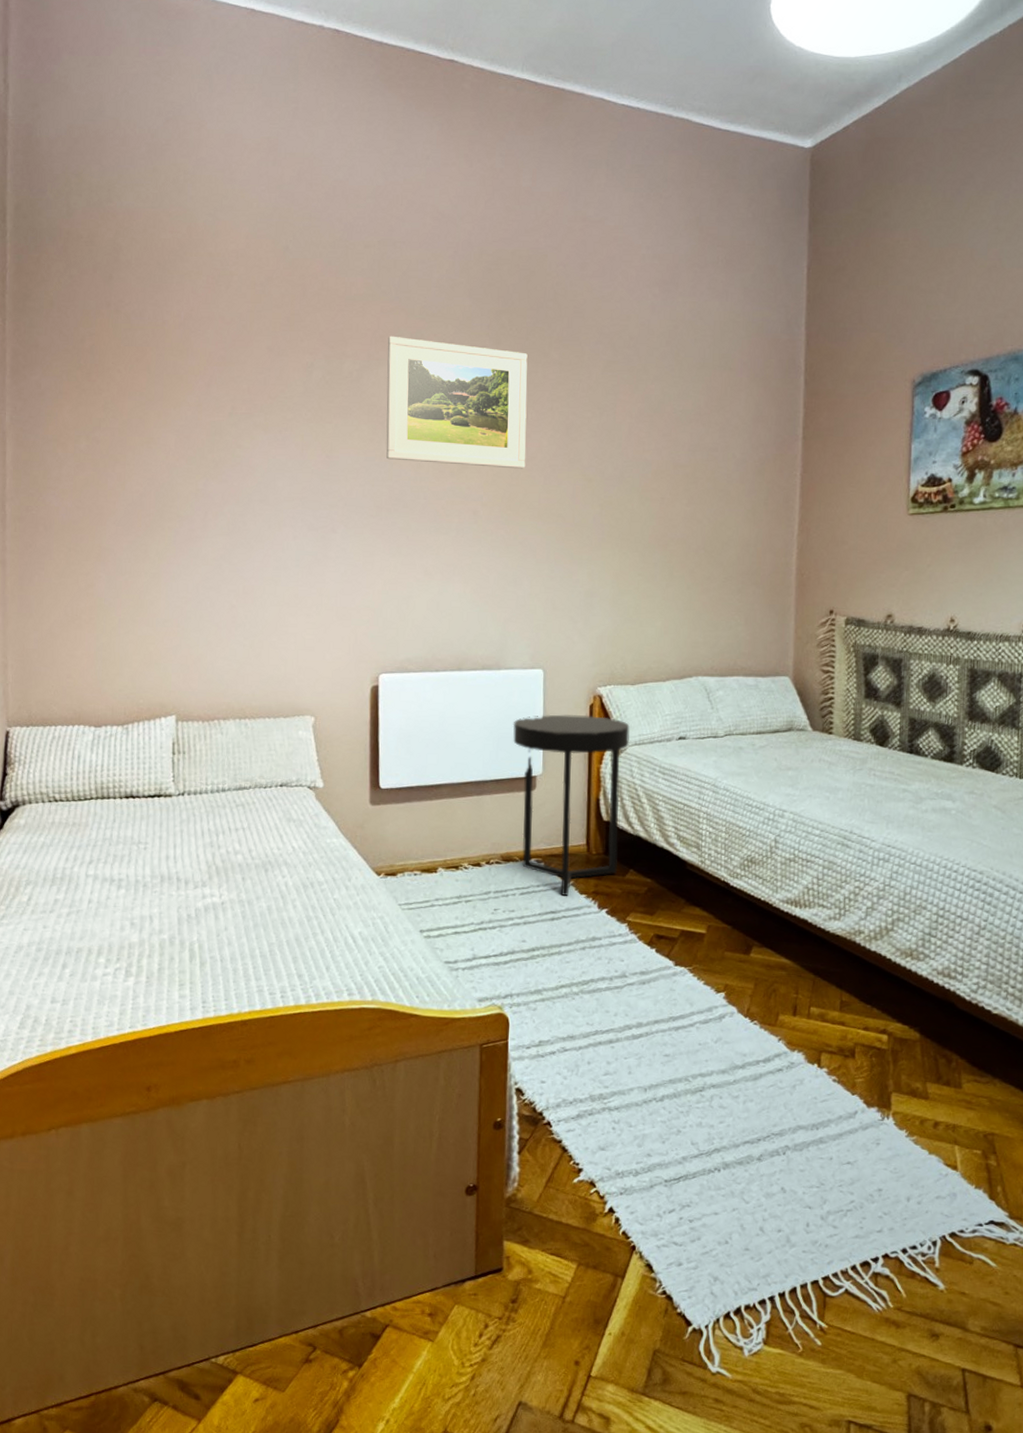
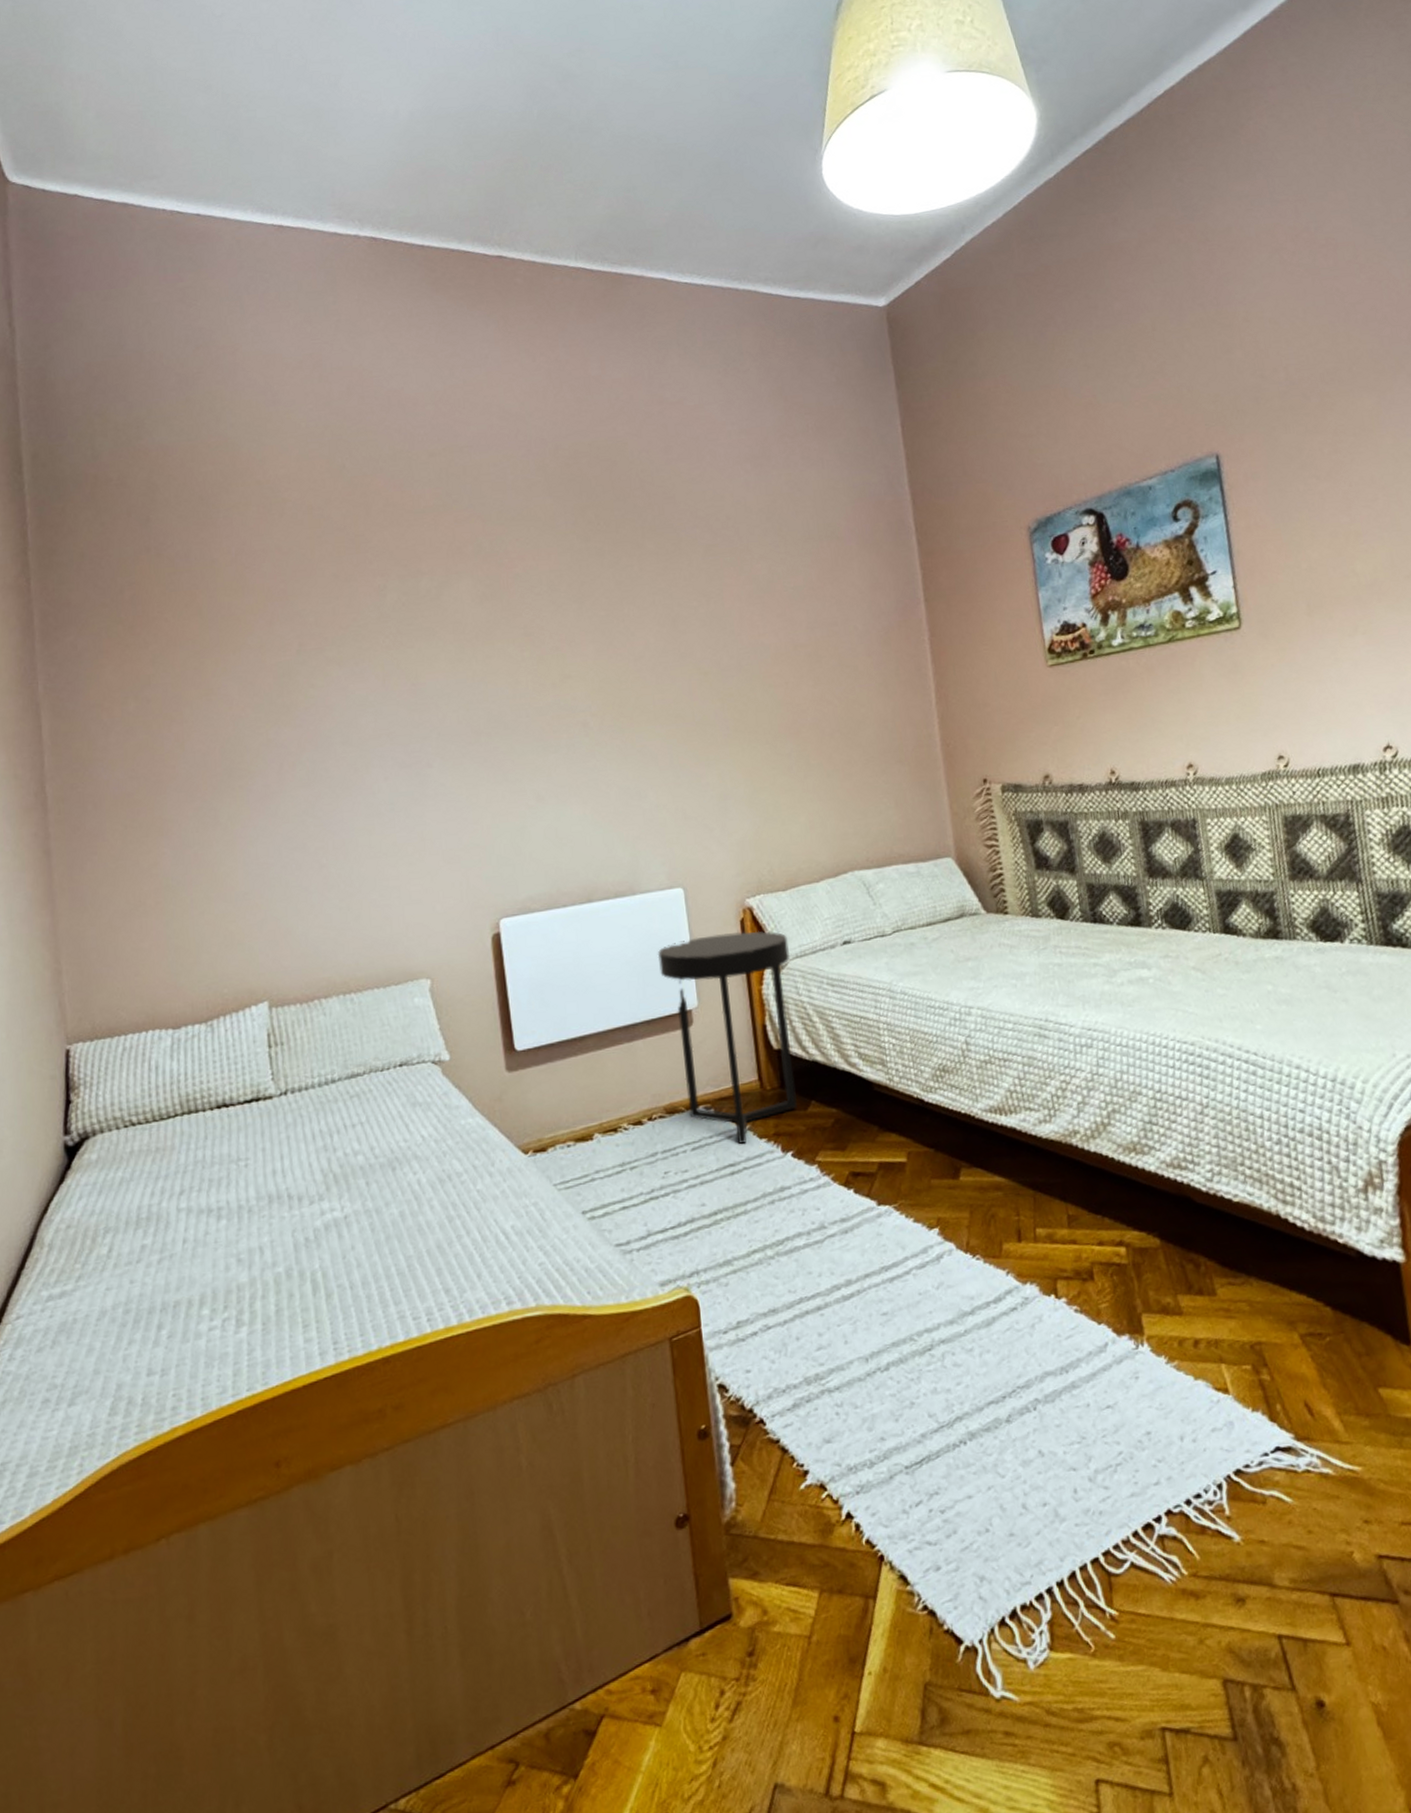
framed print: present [386,335,528,469] -> none [465,546,634,679]

